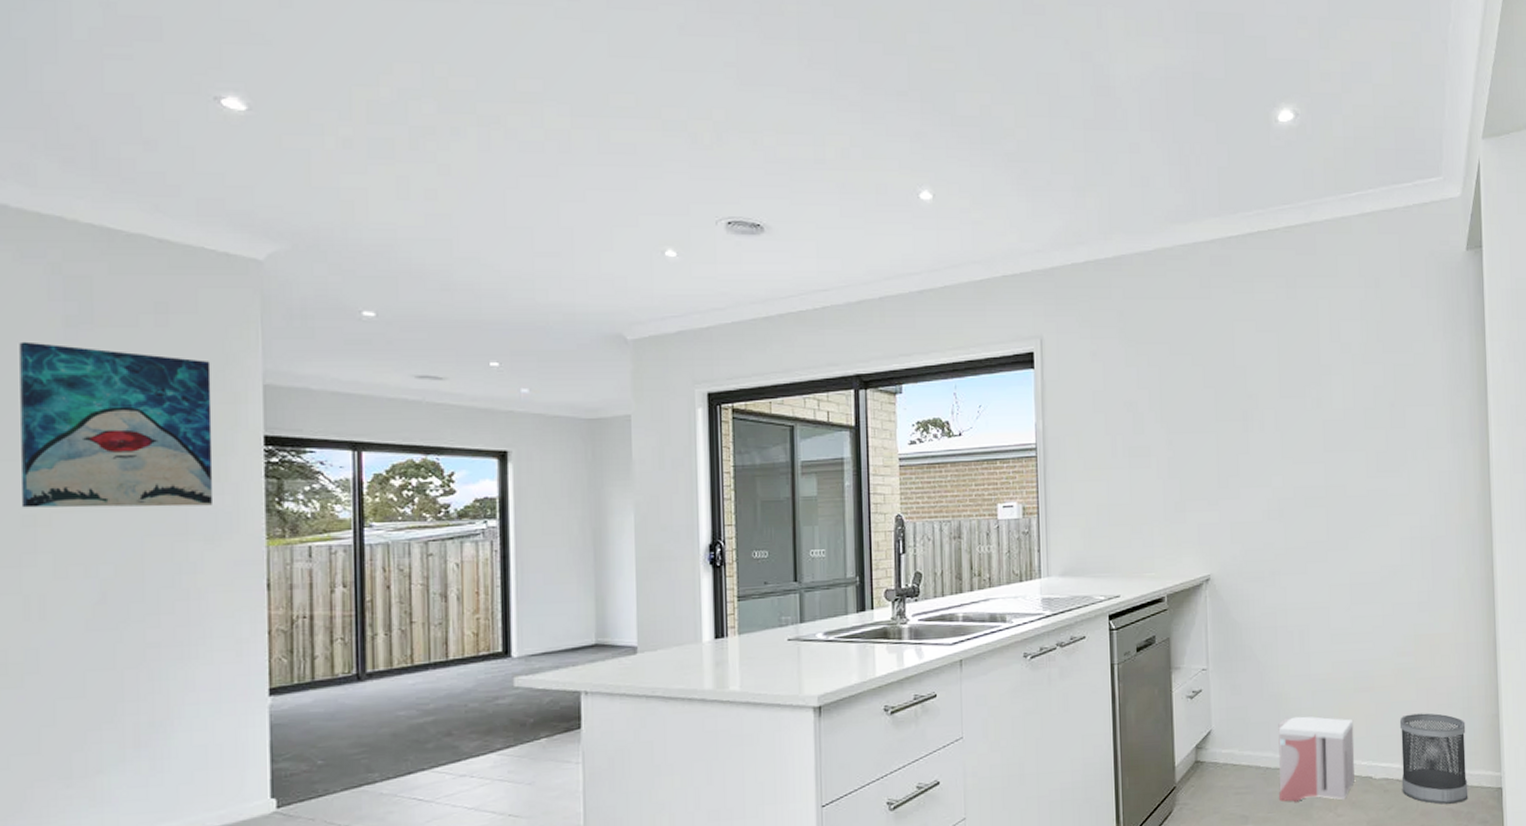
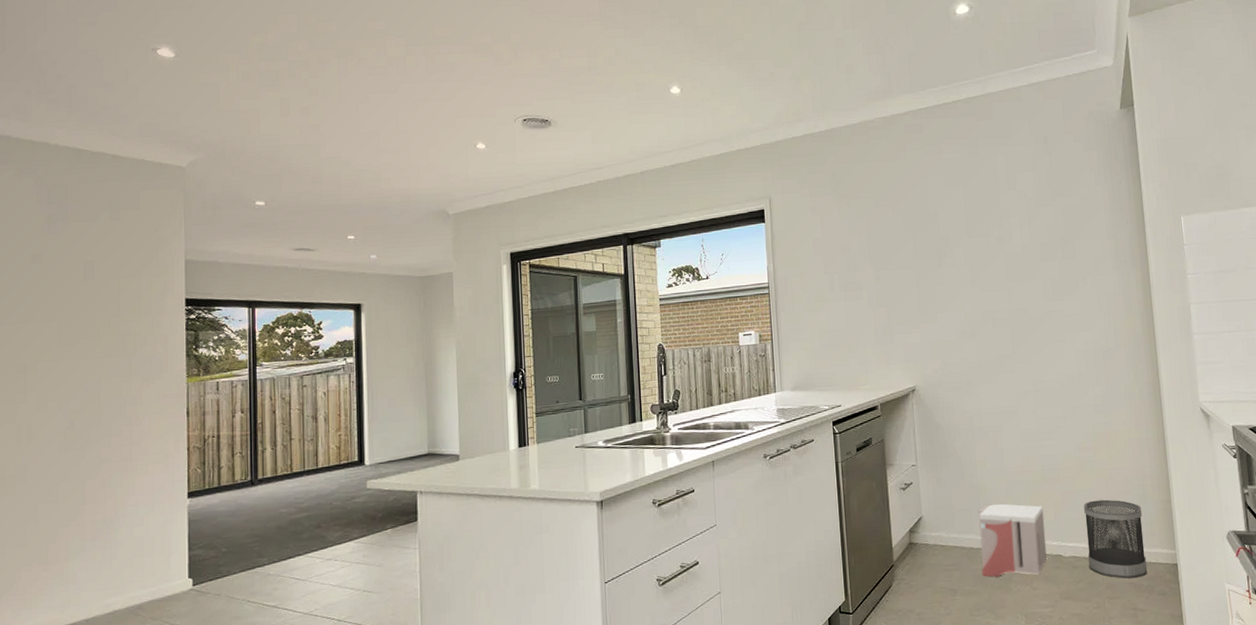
wall art: present [19,341,214,508] -> none [17,235,149,359]

